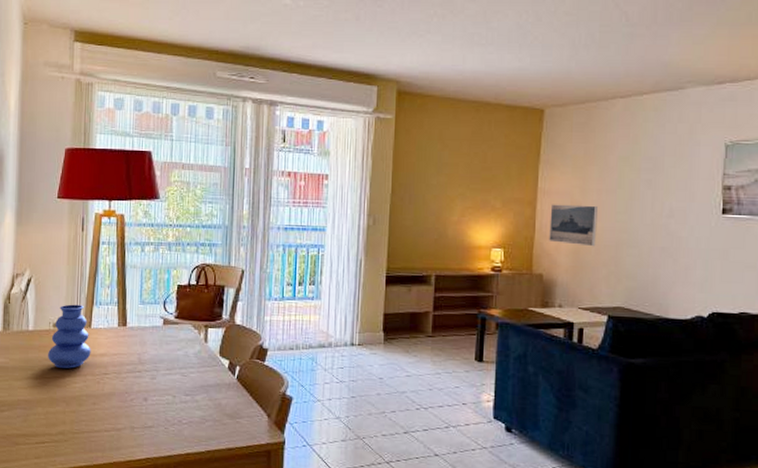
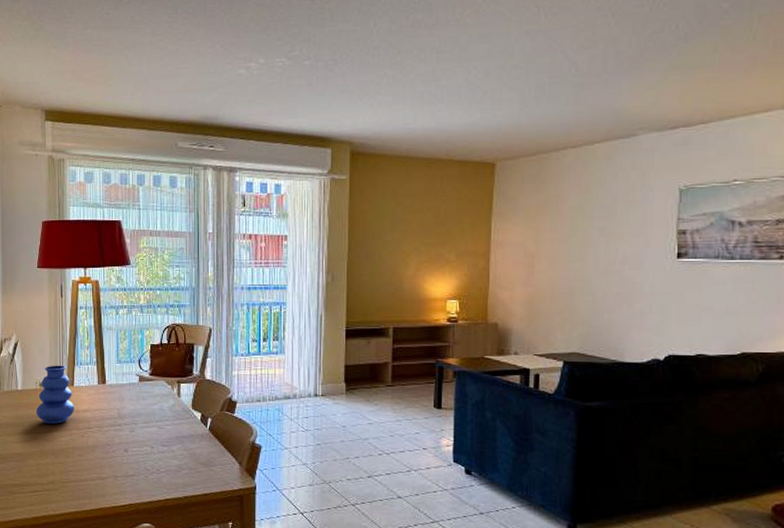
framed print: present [549,204,597,247] -> none [503,255,551,295]

